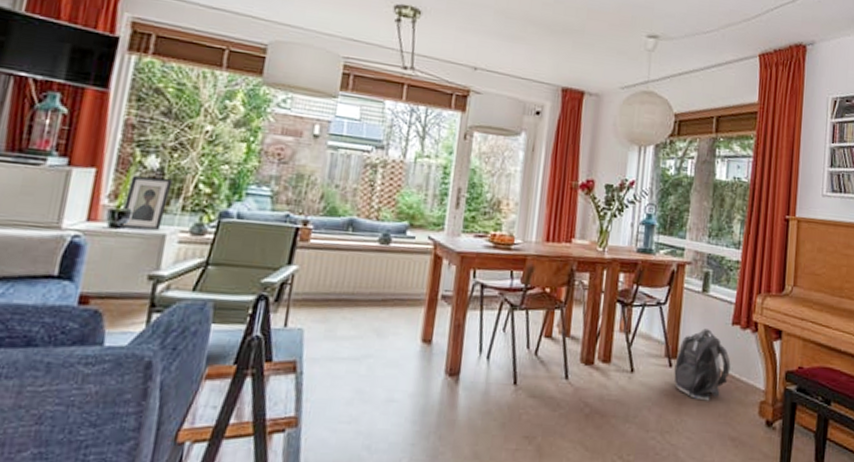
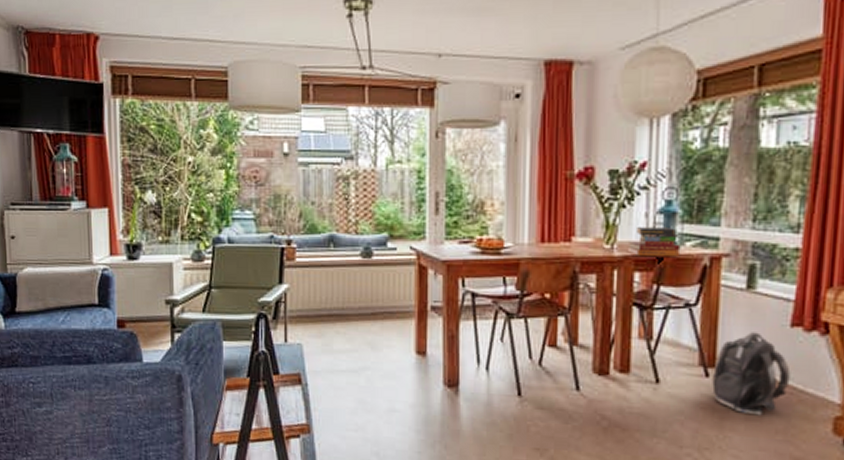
picture frame: present [117,176,172,230] -> none [134,211,169,260]
books: none [615,235,655,262] -> present [627,227,679,257]

